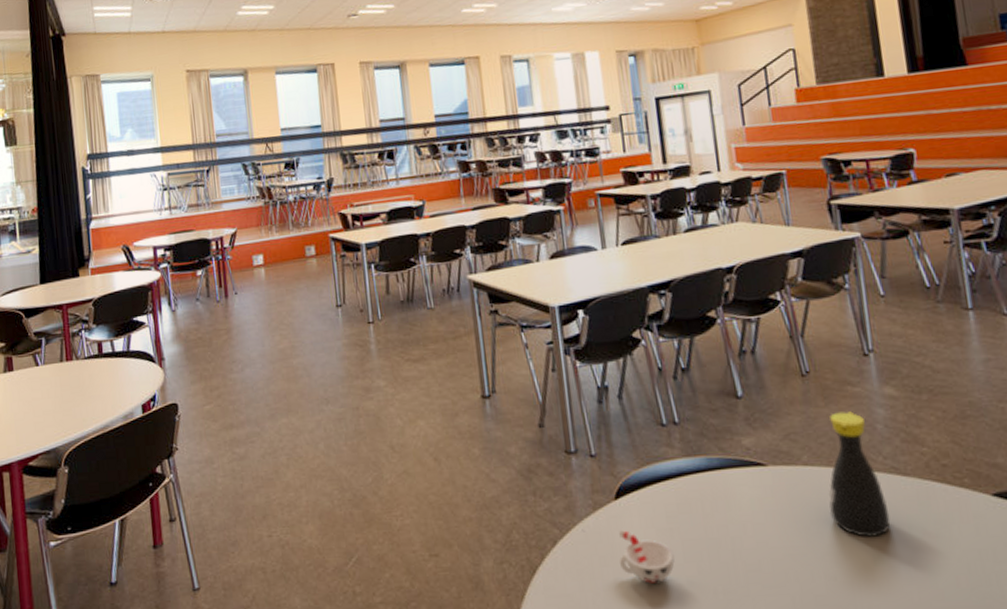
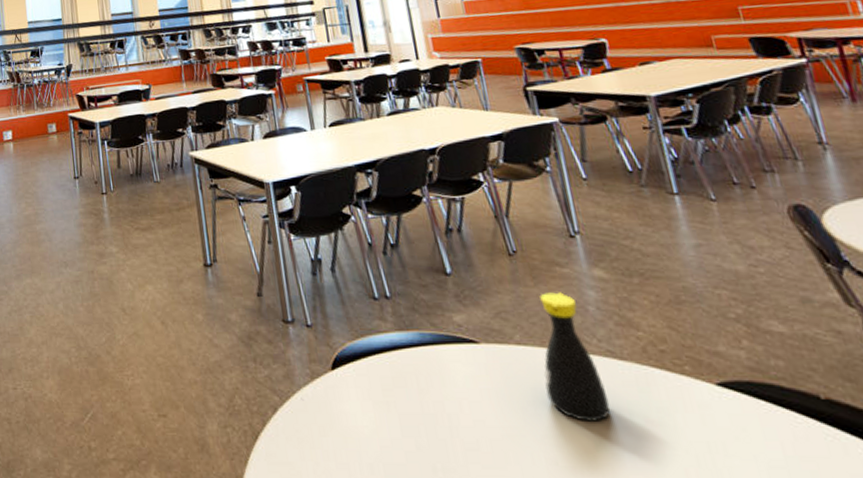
cup: present [619,529,675,584] -> none [337,399,393,457]

